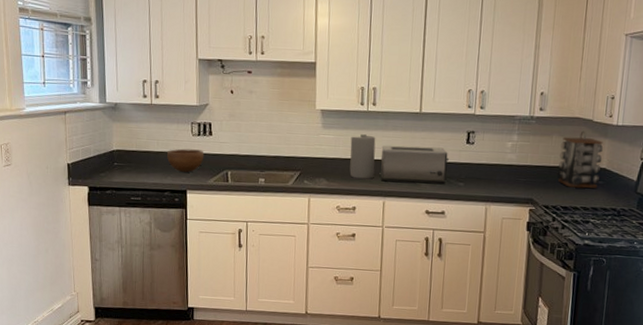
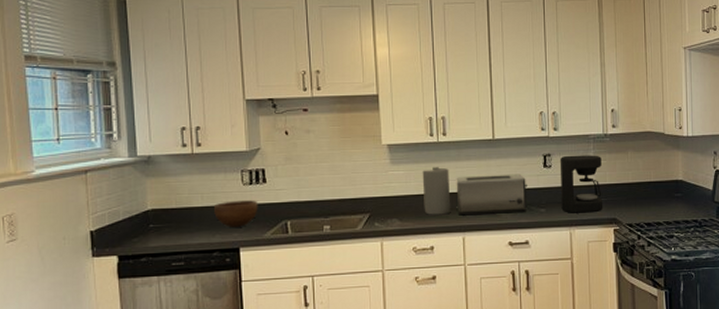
coffee maker: none [480,134,525,192] -> present [559,155,602,213]
spice rack: present [557,130,604,189] -> none [637,144,678,203]

